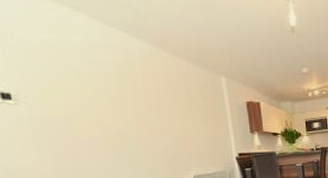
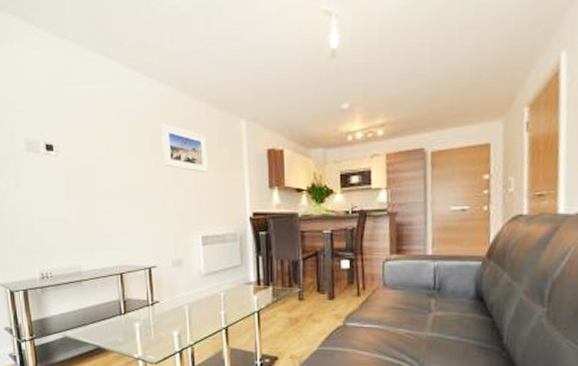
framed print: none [143,77,194,121] -> present [162,123,208,172]

